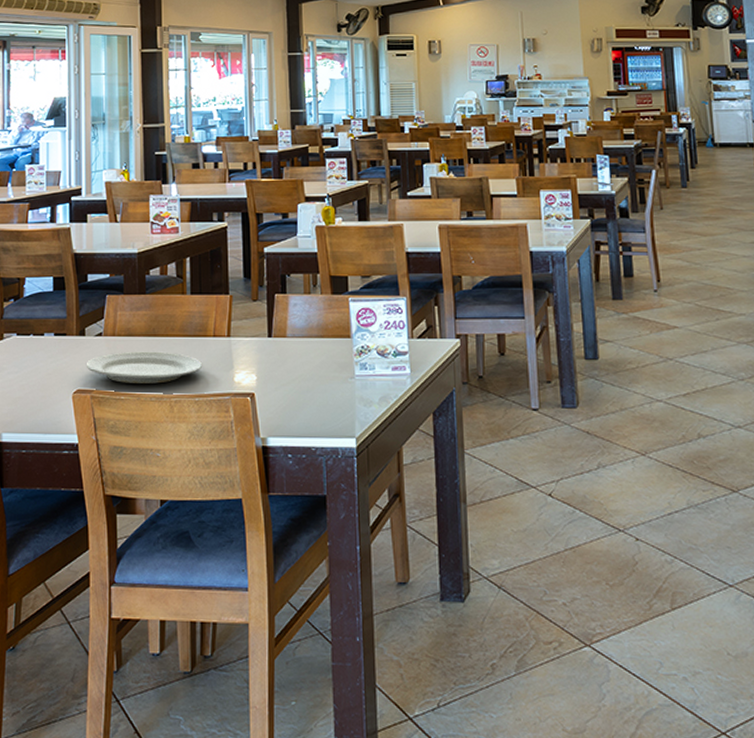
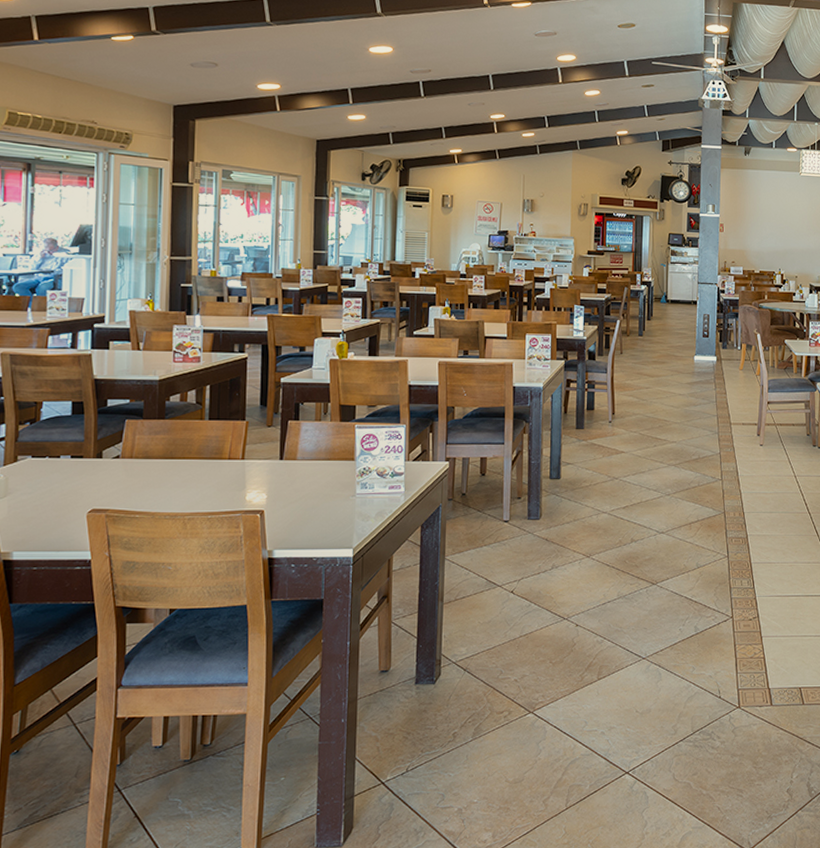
plate: present [86,351,203,384] -> none [102,472,217,503]

